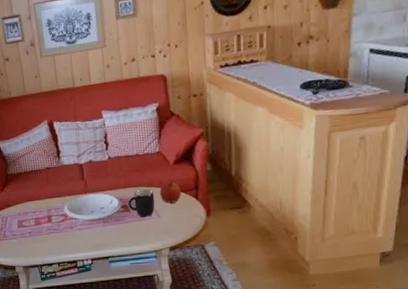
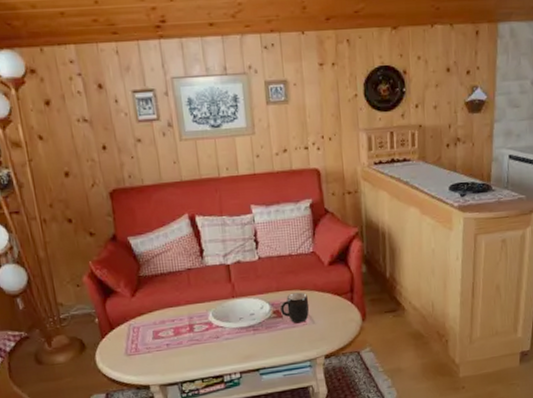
apple: present [159,181,182,204] -> none [313,284,337,308]

